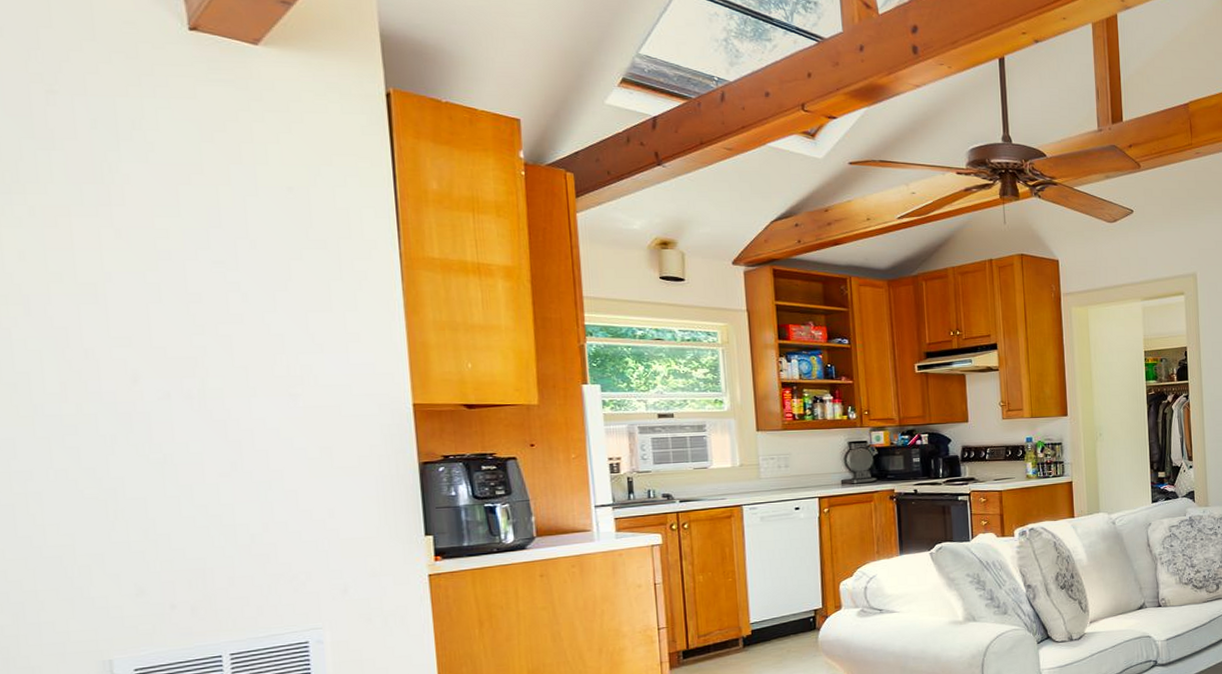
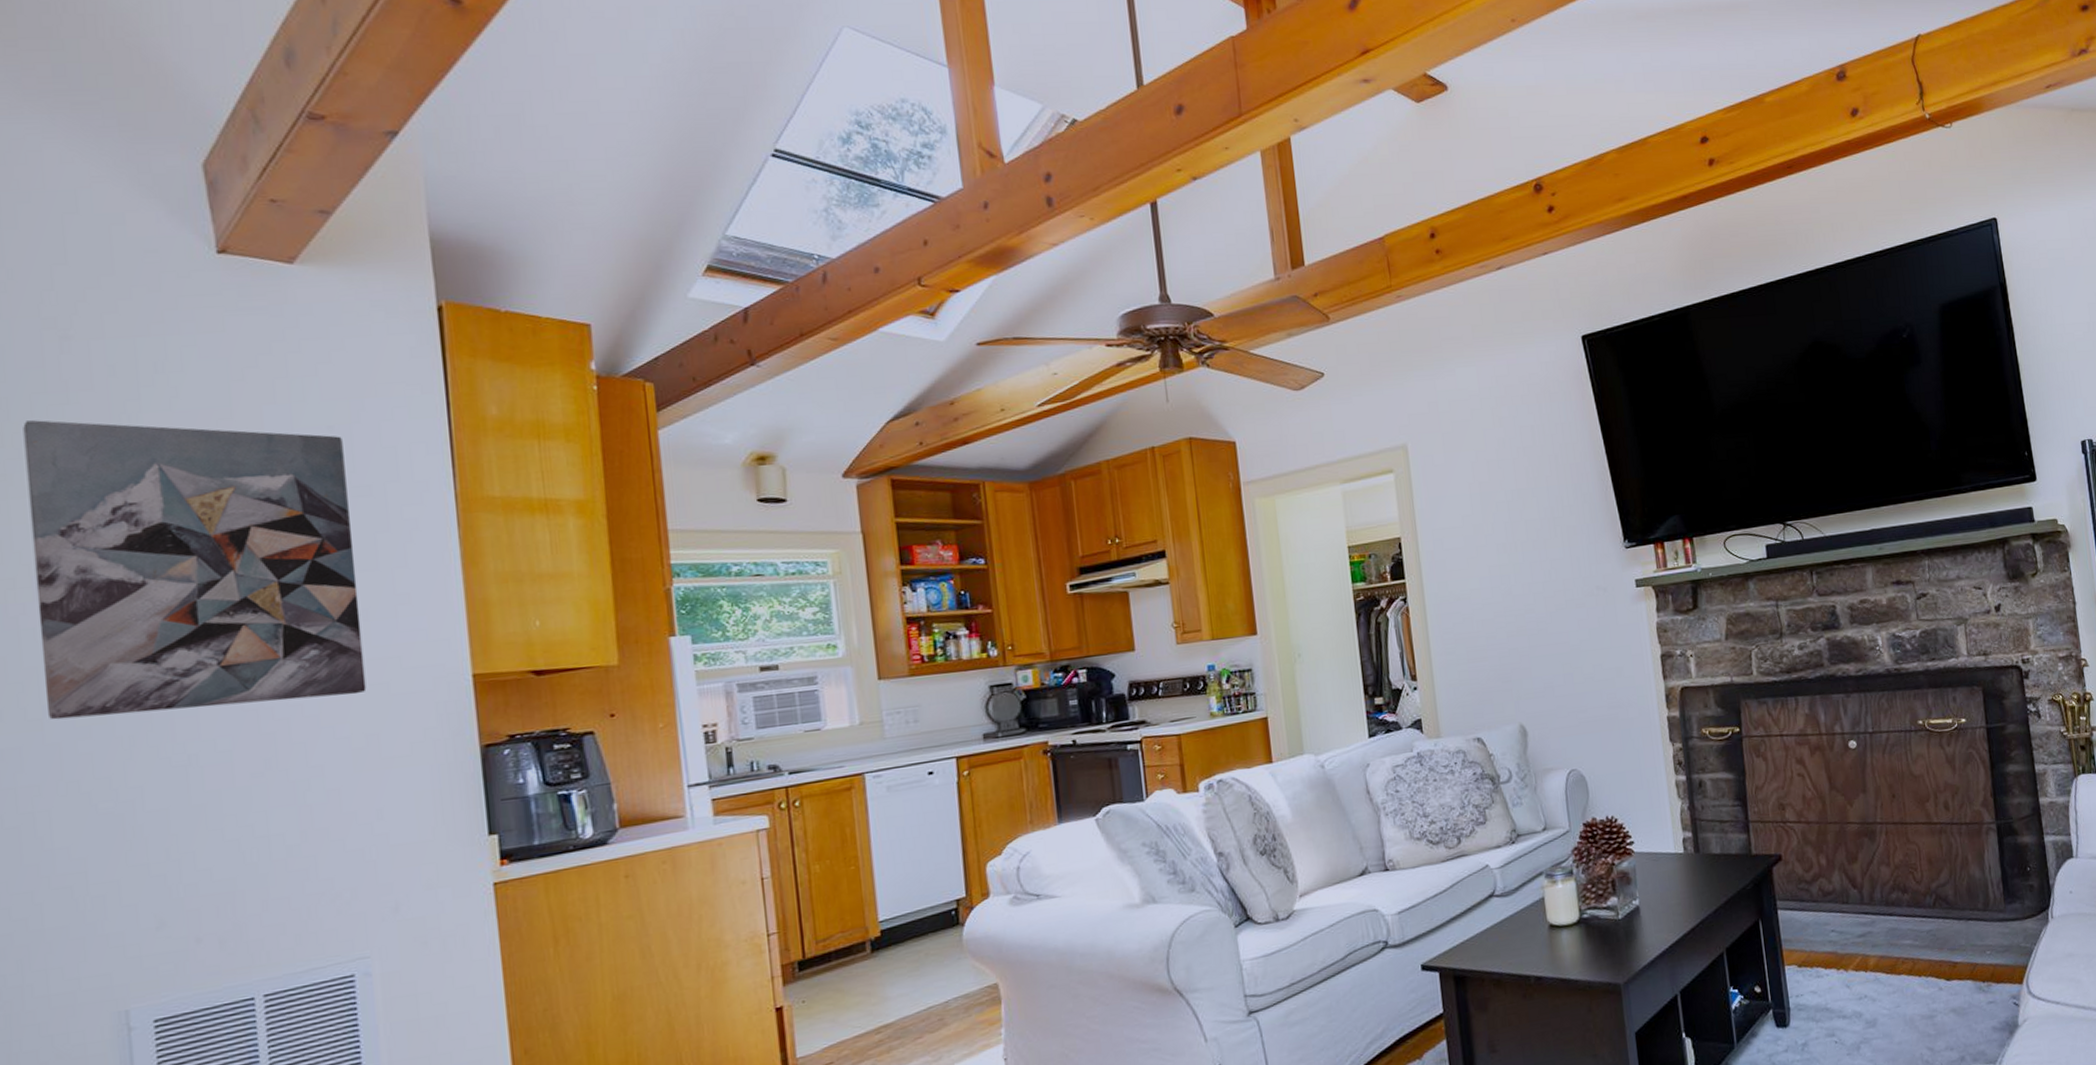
wall art: none [13,161,321,418] -> present [23,420,367,720]

